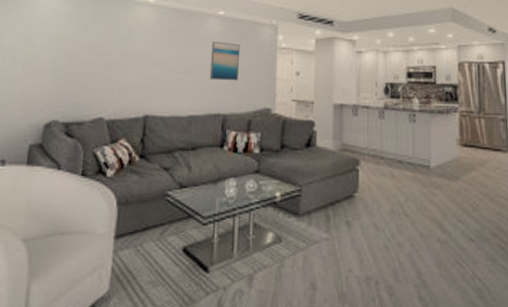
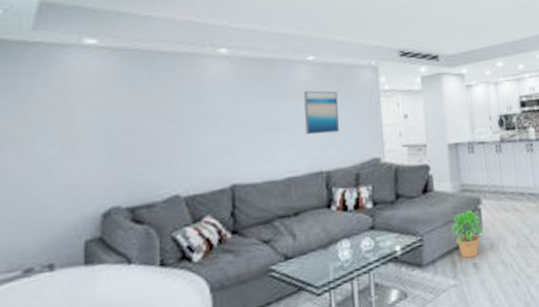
potted plant: none [329,169,360,215] -> present [451,209,485,258]

